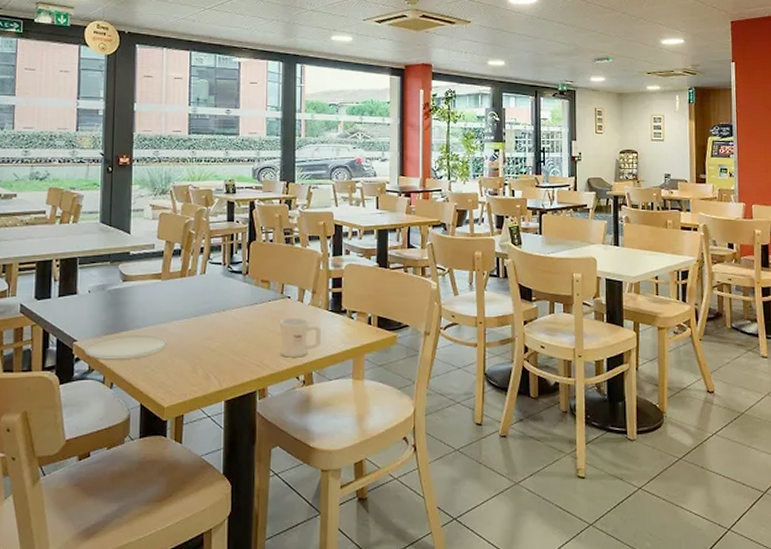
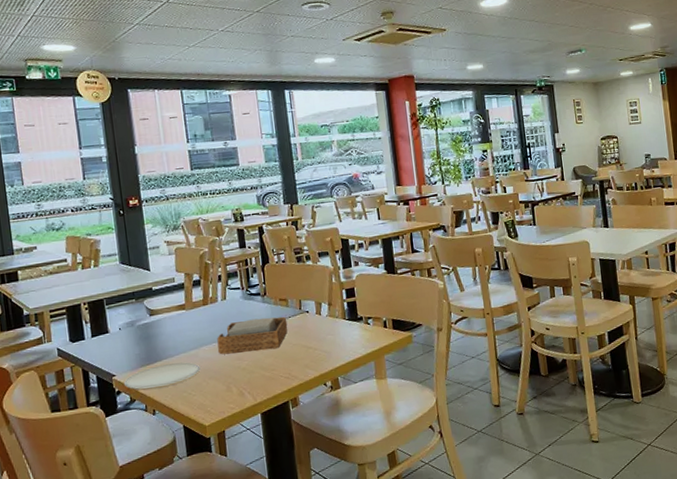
napkin holder: none [189,298,267,333] -> present [217,316,288,355]
mug: present [279,317,321,358] -> none [301,328,343,367]

